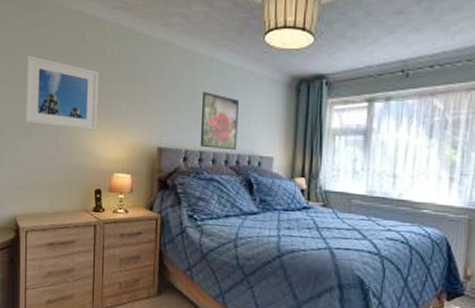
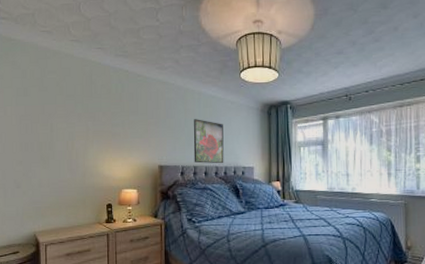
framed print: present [24,55,98,130] -> none [40,96,106,155]

